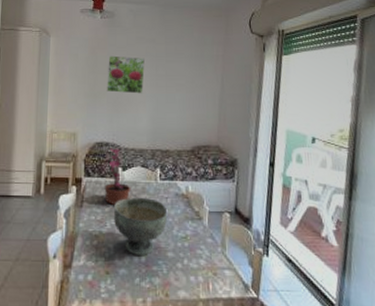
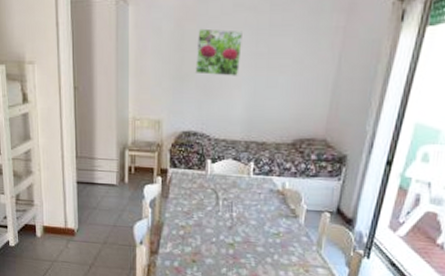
potted plant: present [104,148,131,205] -> none [191,138,221,198]
decorative bowl: present [113,197,168,255] -> none [200,190,260,248]

